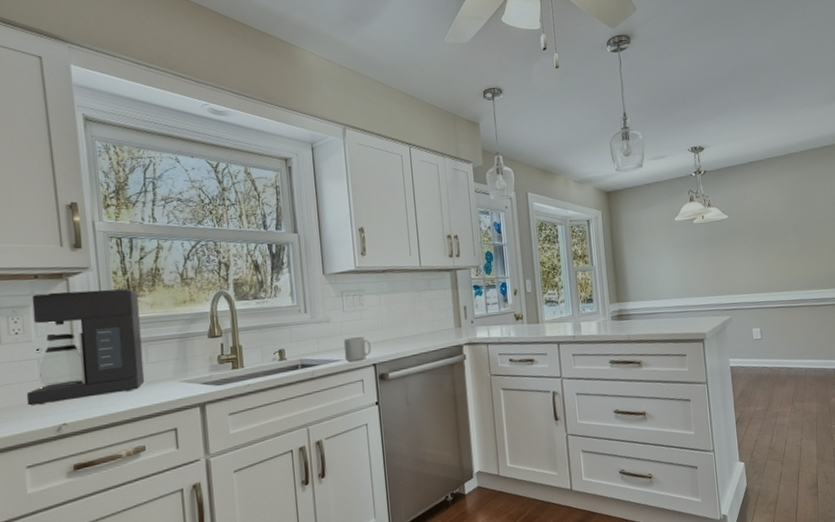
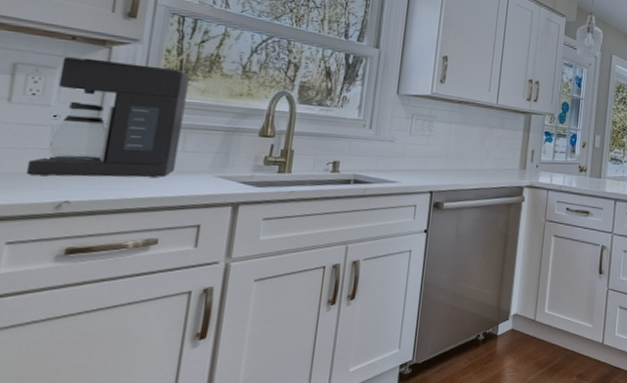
mug: present [343,337,371,361] -> none [401,161,432,185]

